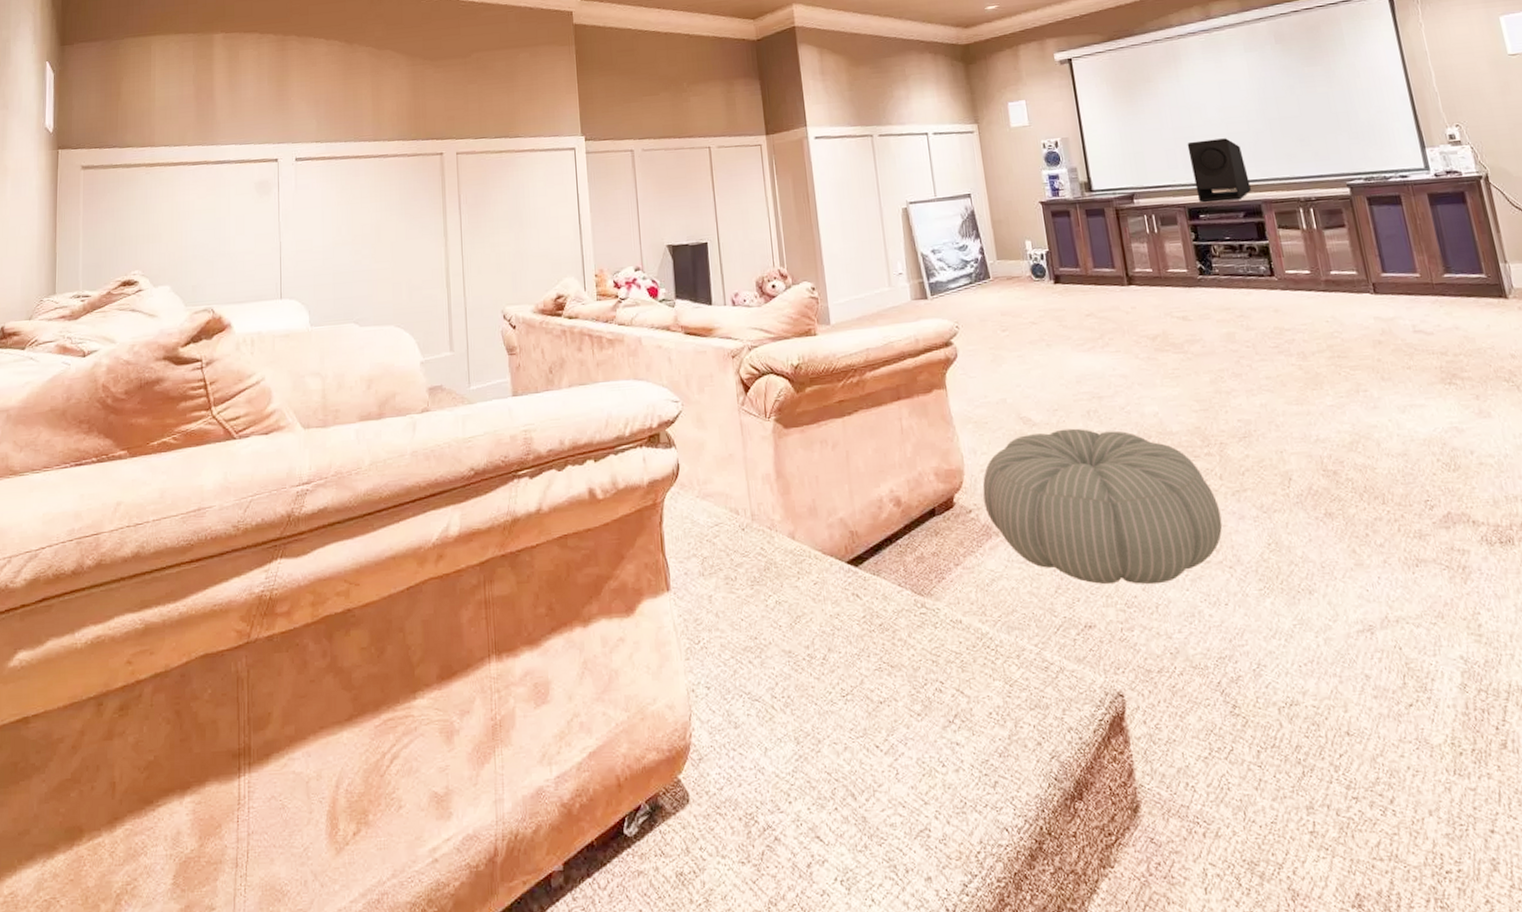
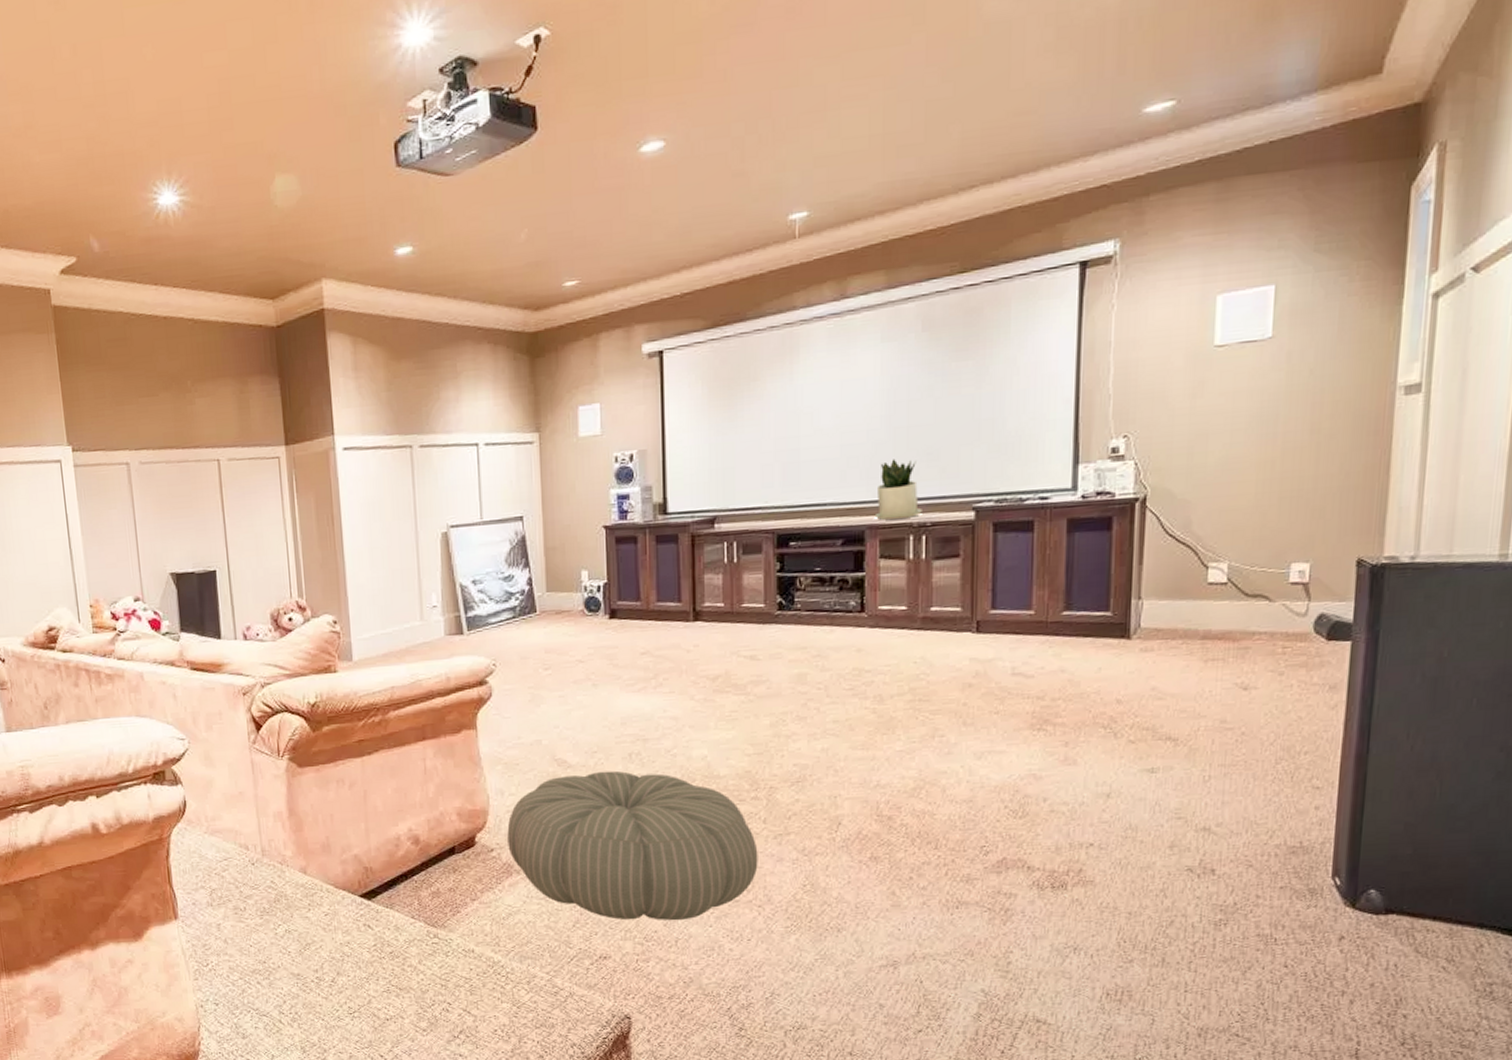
speaker: present [1187,138,1251,202] -> none [789,451,856,527]
planter: none [1264,144,1306,196] -> present [874,459,922,521]

